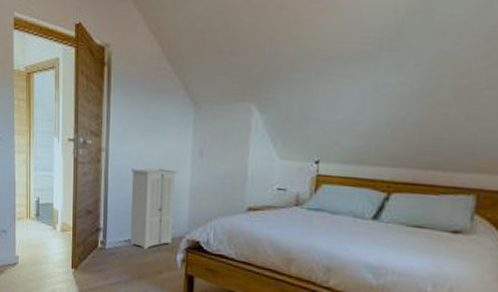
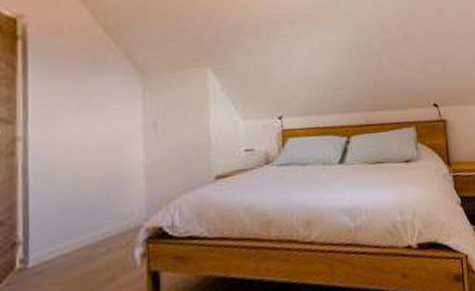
storage cabinet: present [130,168,178,249] -> none [62,149,127,255]

